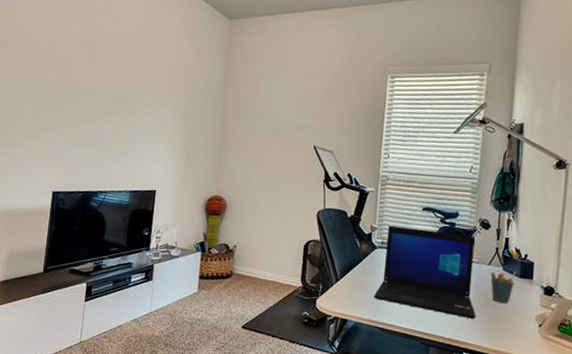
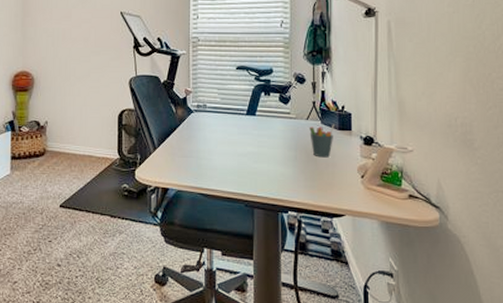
laptop: present [374,225,476,319] -> none [194,87,298,176]

